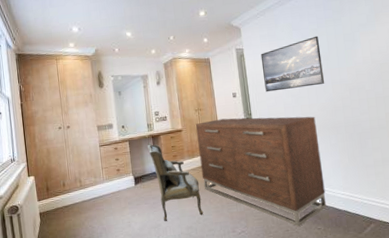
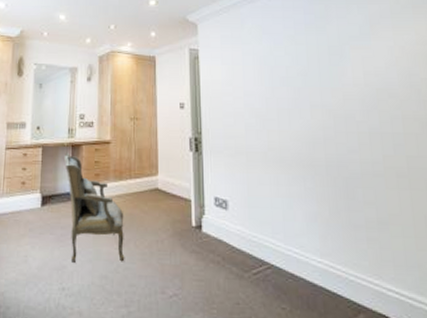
dresser: present [195,116,327,227] -> none [128,134,296,301]
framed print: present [260,35,325,92] -> none [220,44,301,108]

